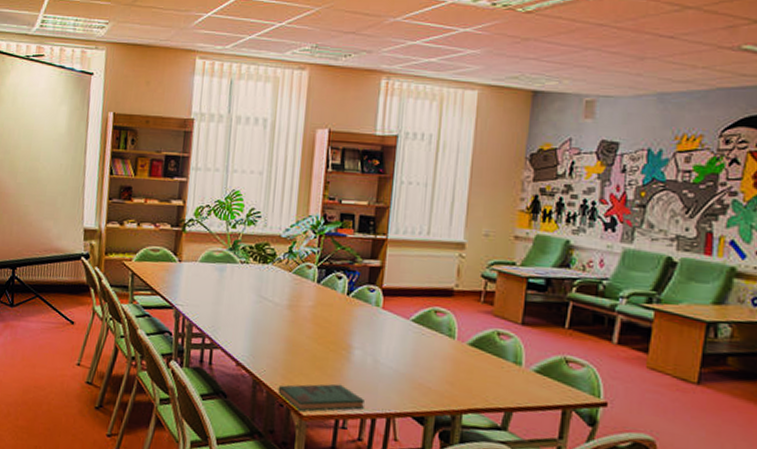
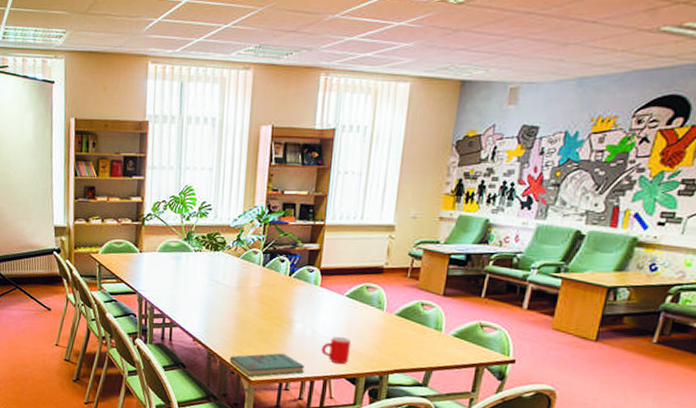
mug: none [384,366,418,401] -> present [321,336,351,365]

